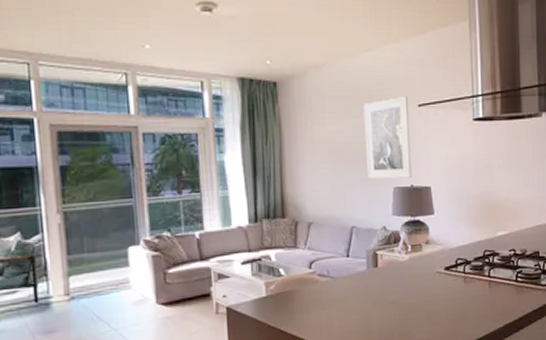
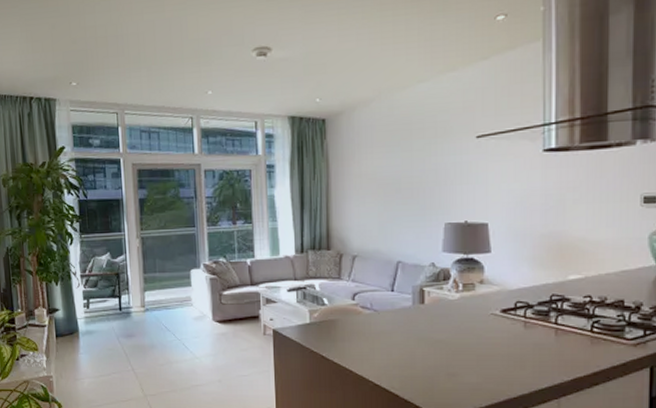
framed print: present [363,97,412,179] -> none [414,128,466,215]

